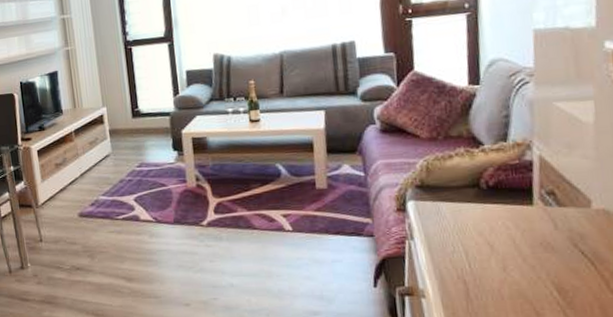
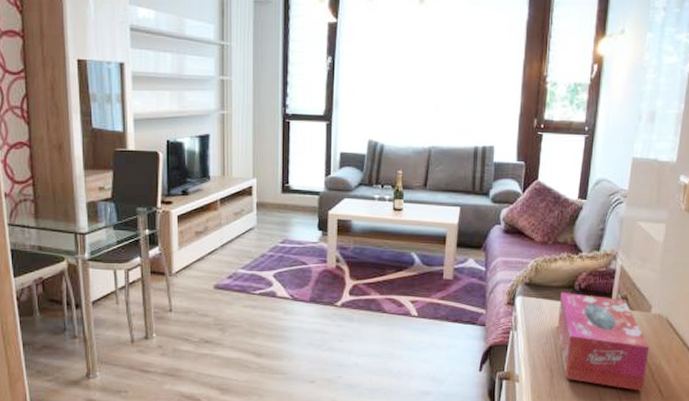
tissue box: none [463,192,598,304] -> present [557,292,650,391]

